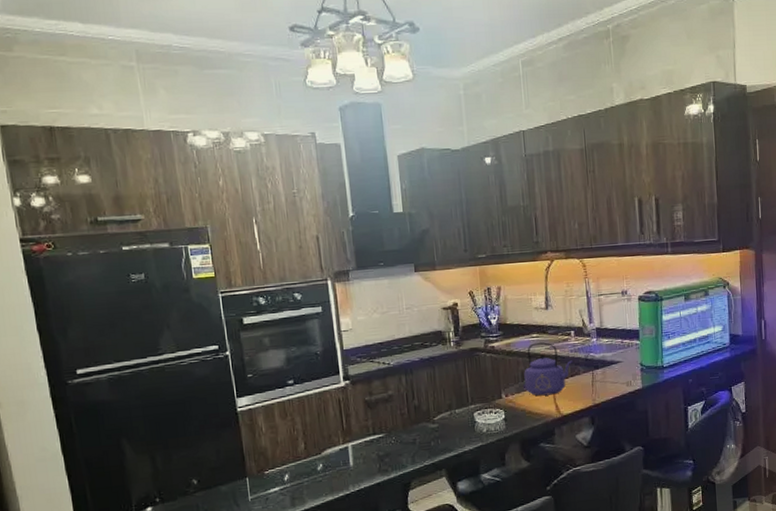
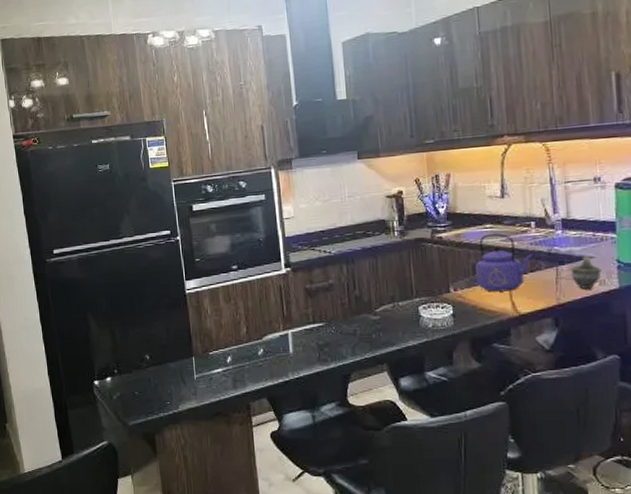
cup: none [604,360,628,390] -> present [570,256,602,289]

